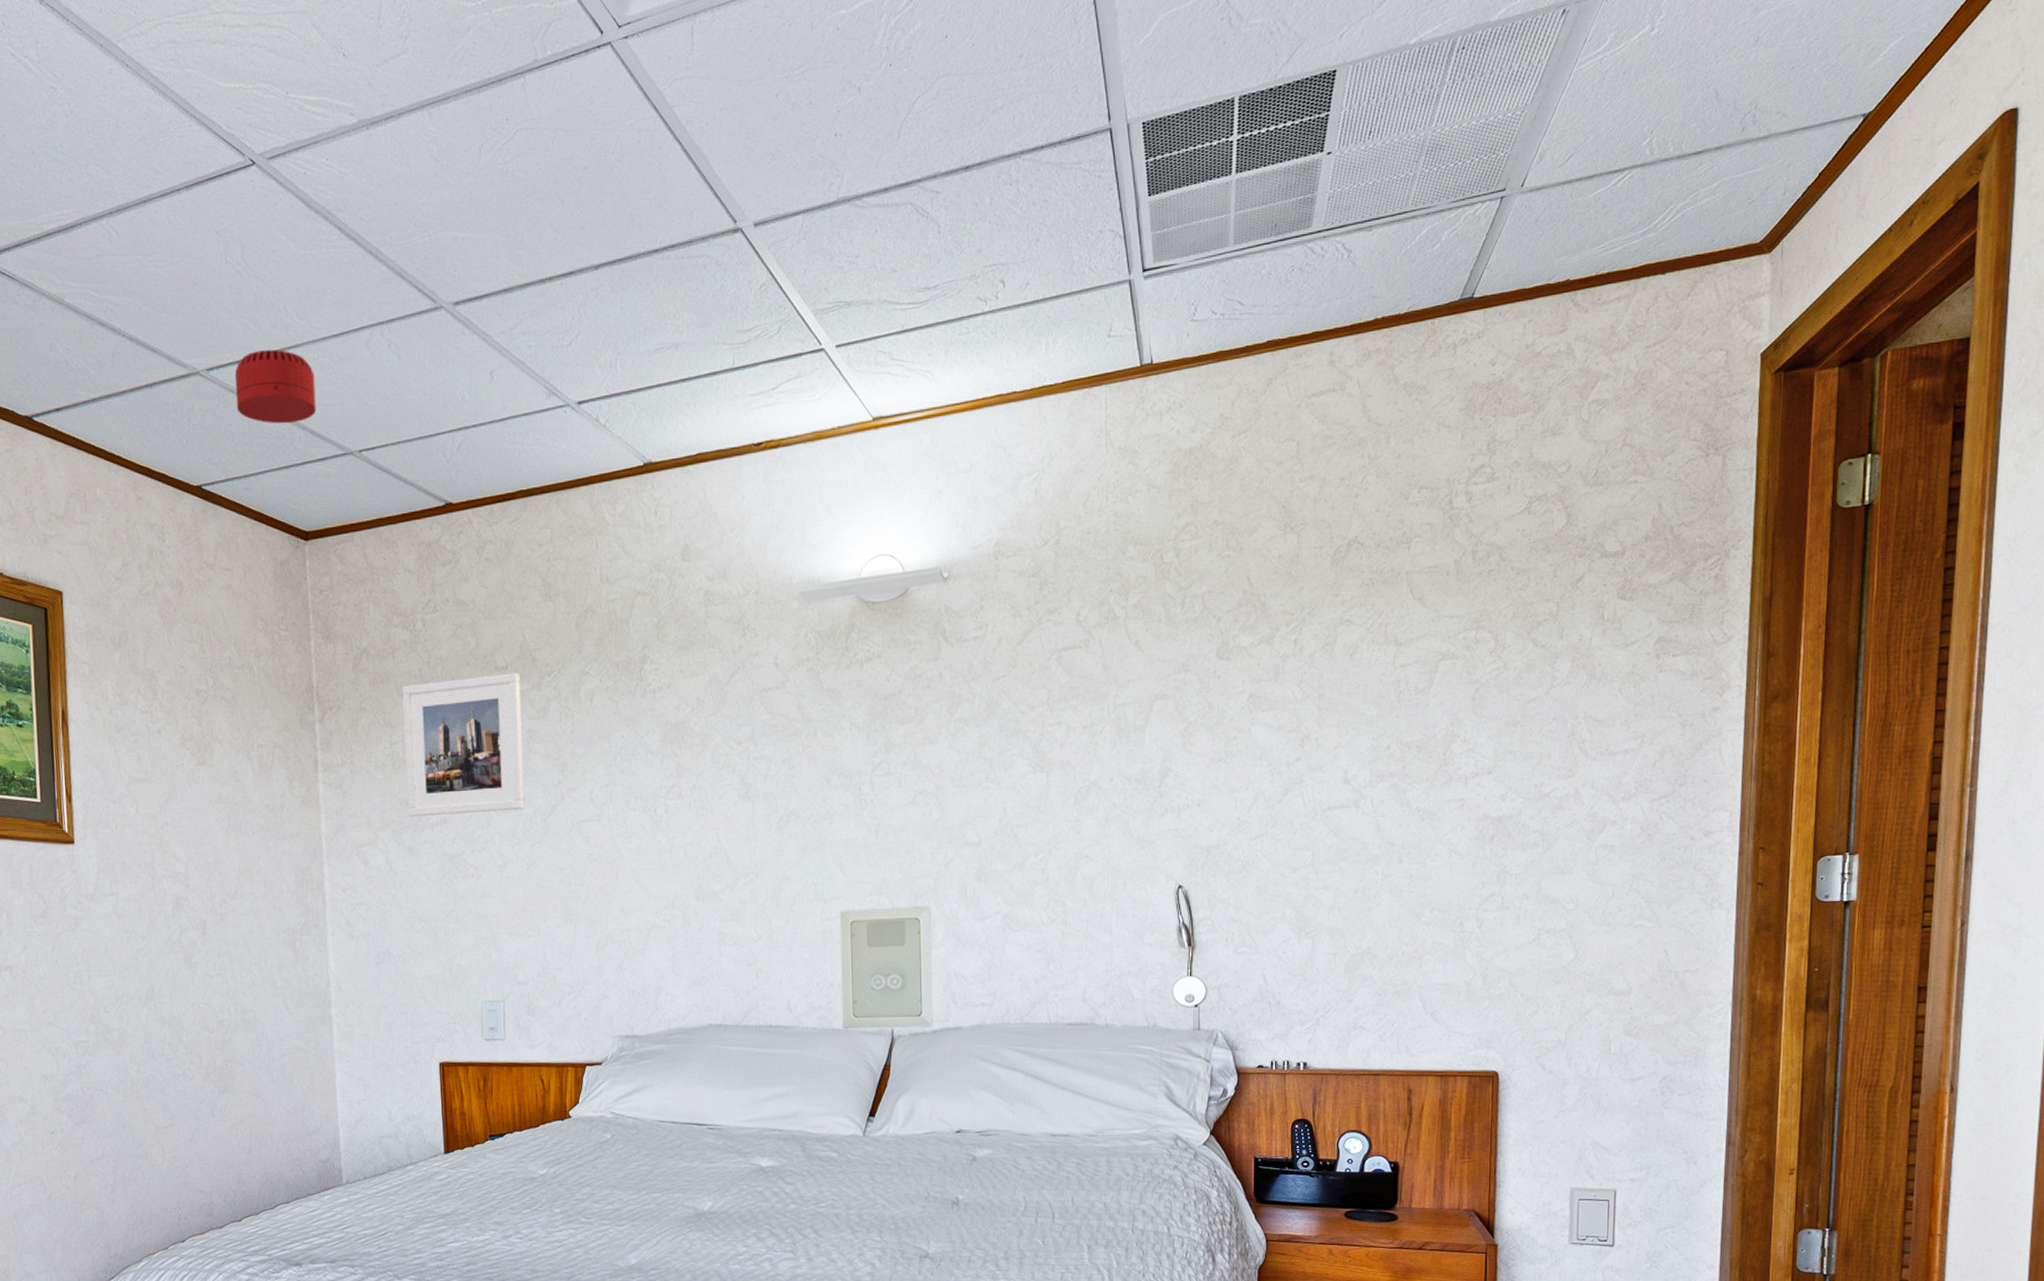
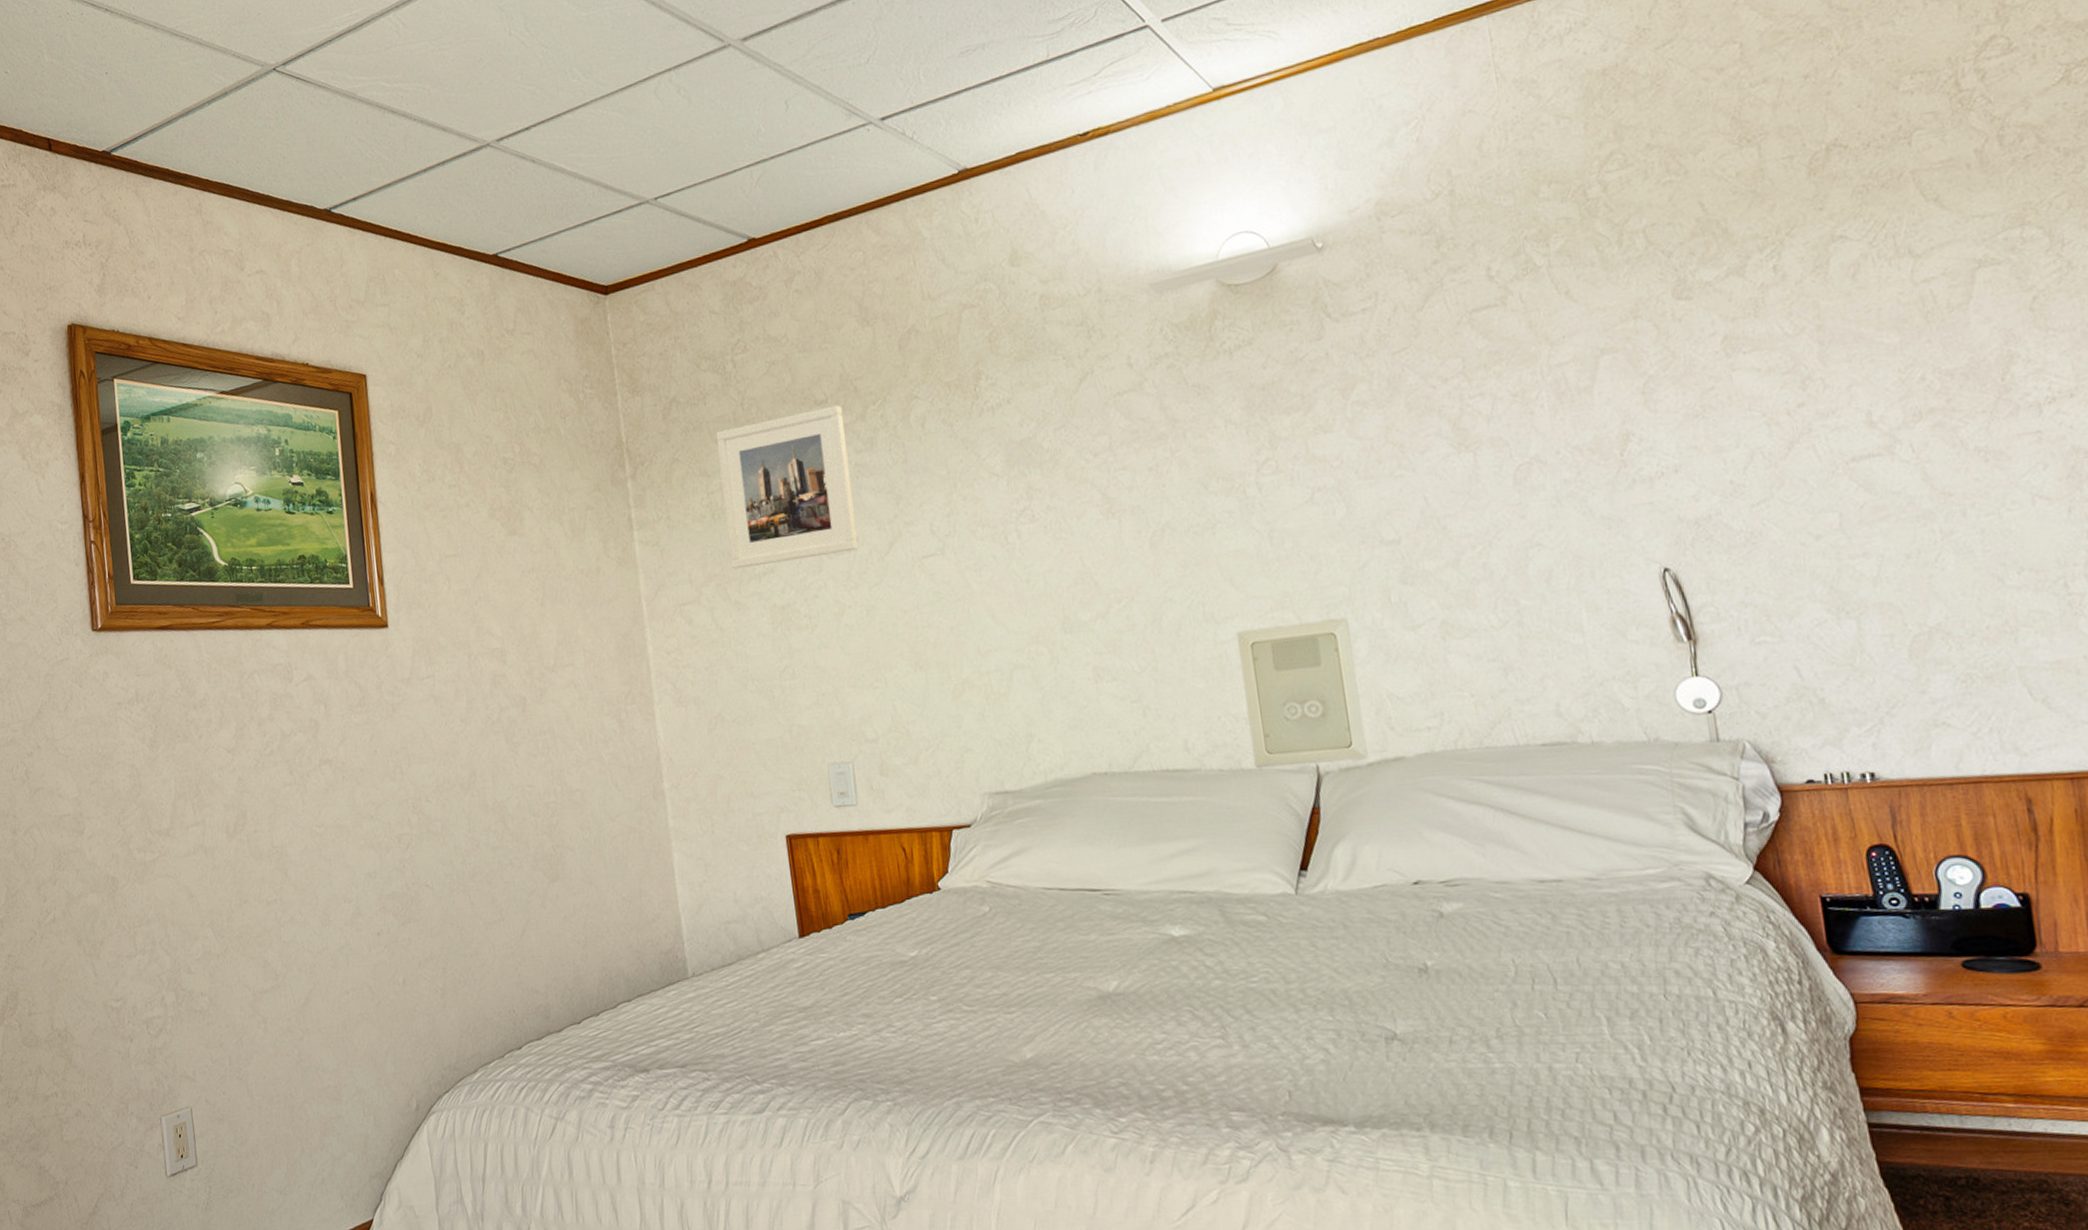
smoke detector: present [234,350,317,424] -> none [524,110,609,184]

